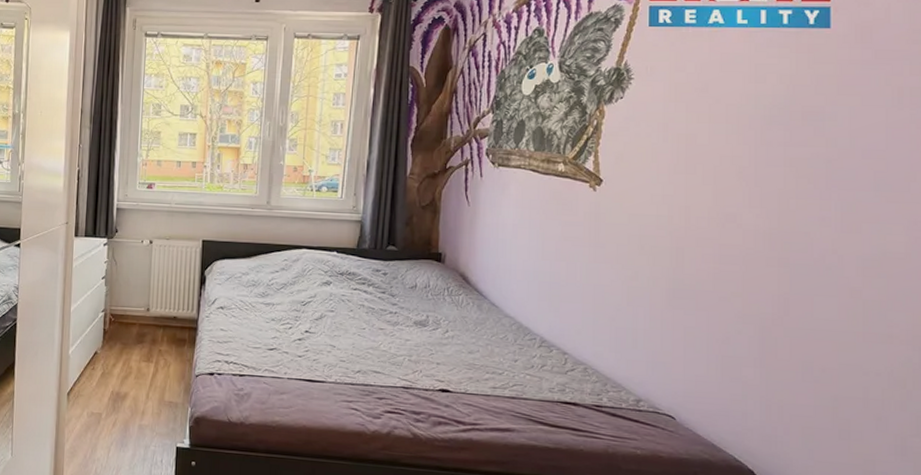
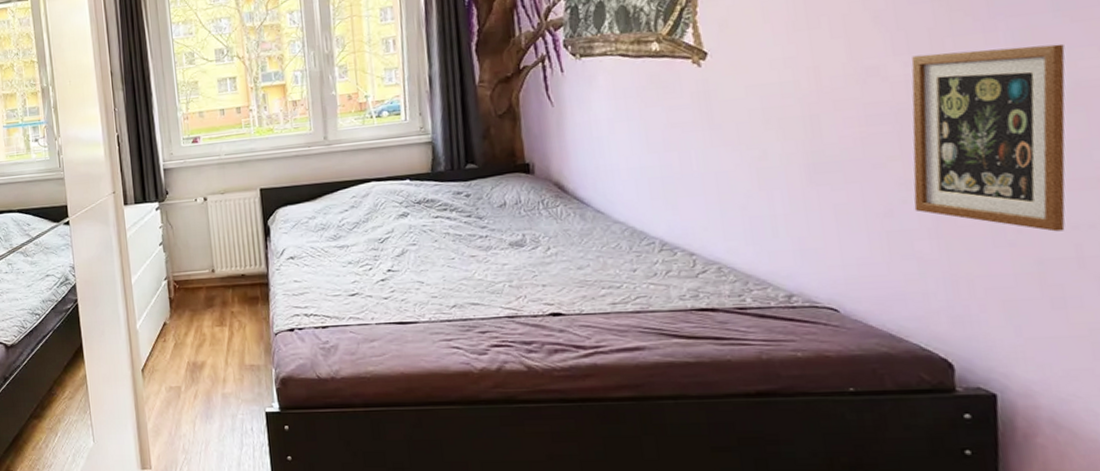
picture frame: none [746,210,879,375] -> present [911,43,1066,232]

